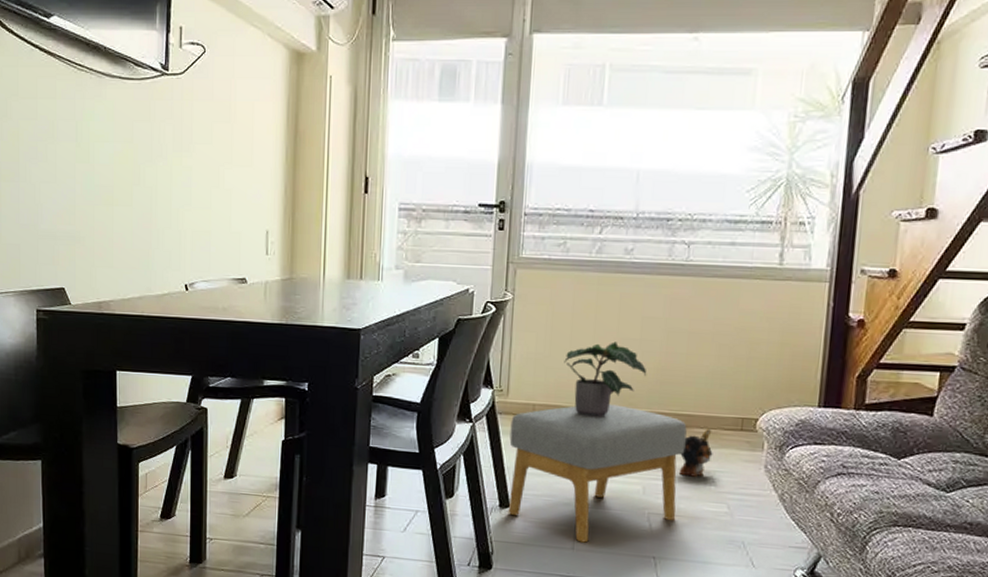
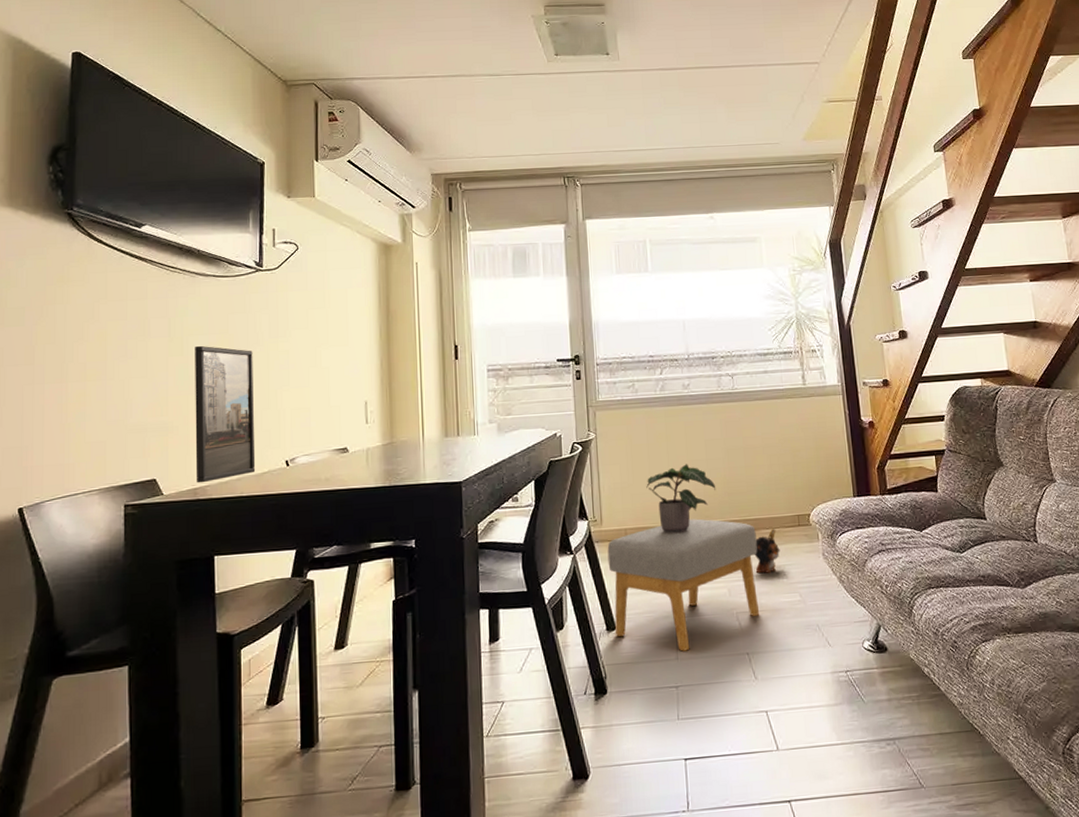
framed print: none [100,153,156,298] -> present [195,345,256,483]

